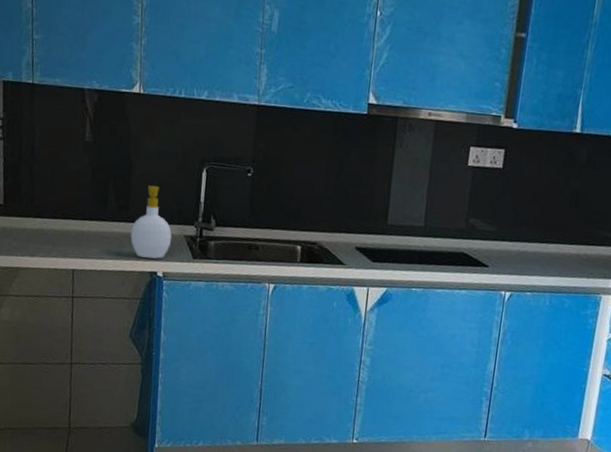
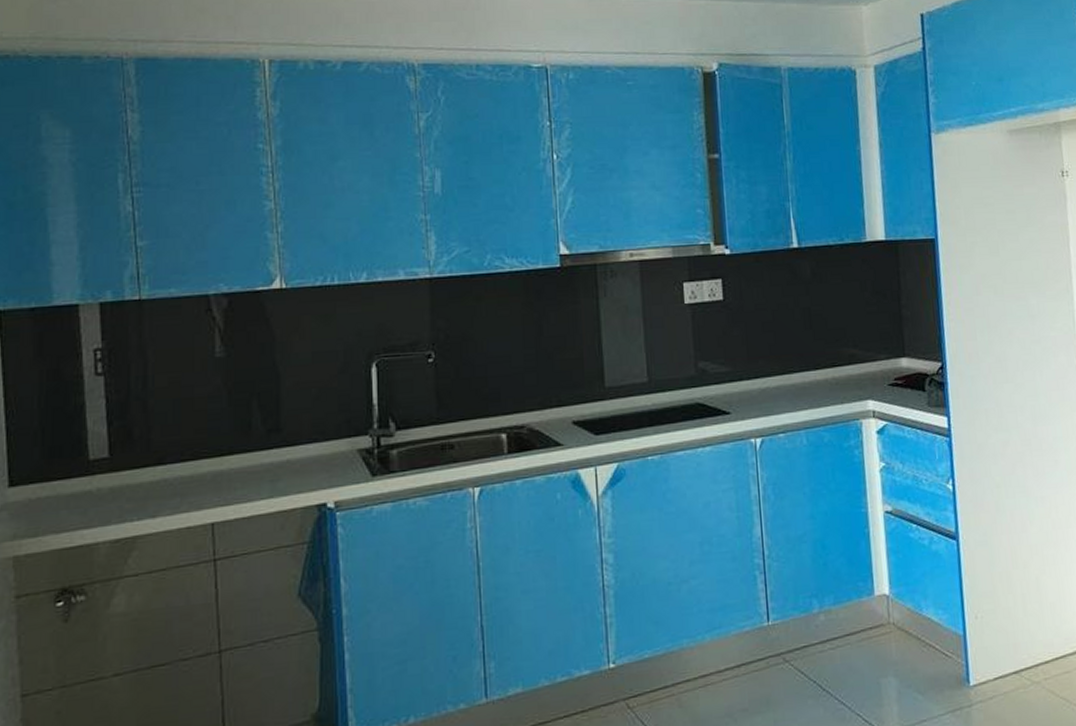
soap bottle: present [130,185,172,259] -> none [286,395,342,490]

